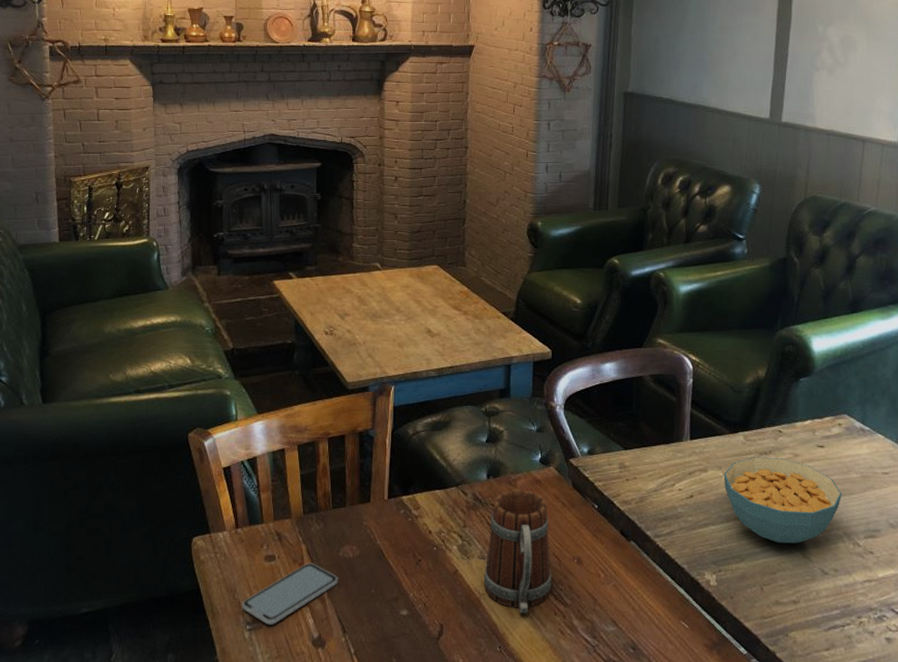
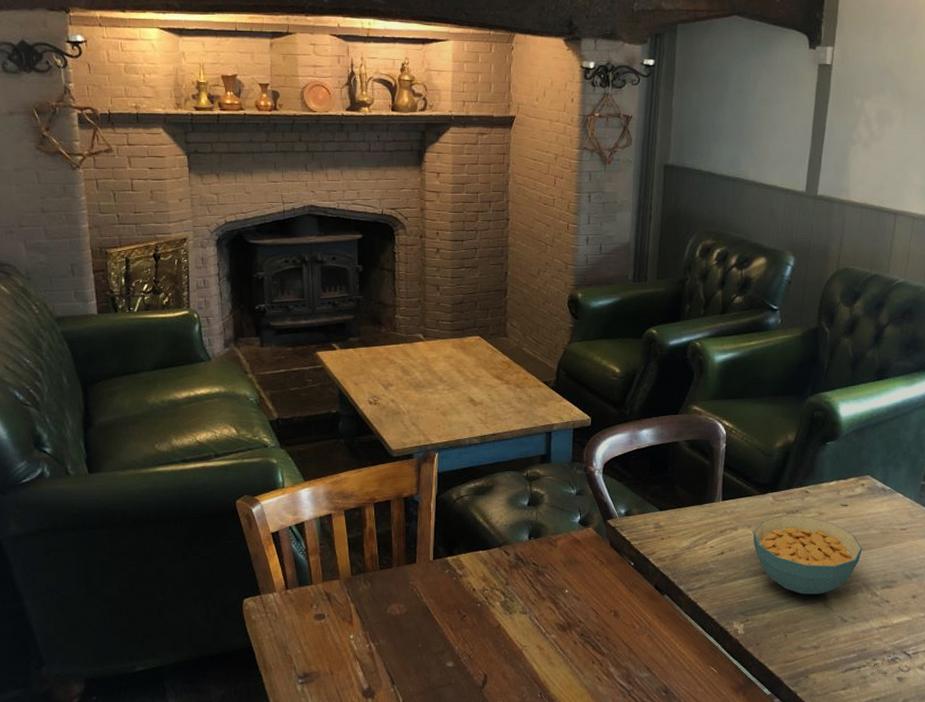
smartphone: present [242,563,338,625] -> none [294,621,386,678]
beer mug: present [483,490,552,614] -> none [525,549,590,663]

